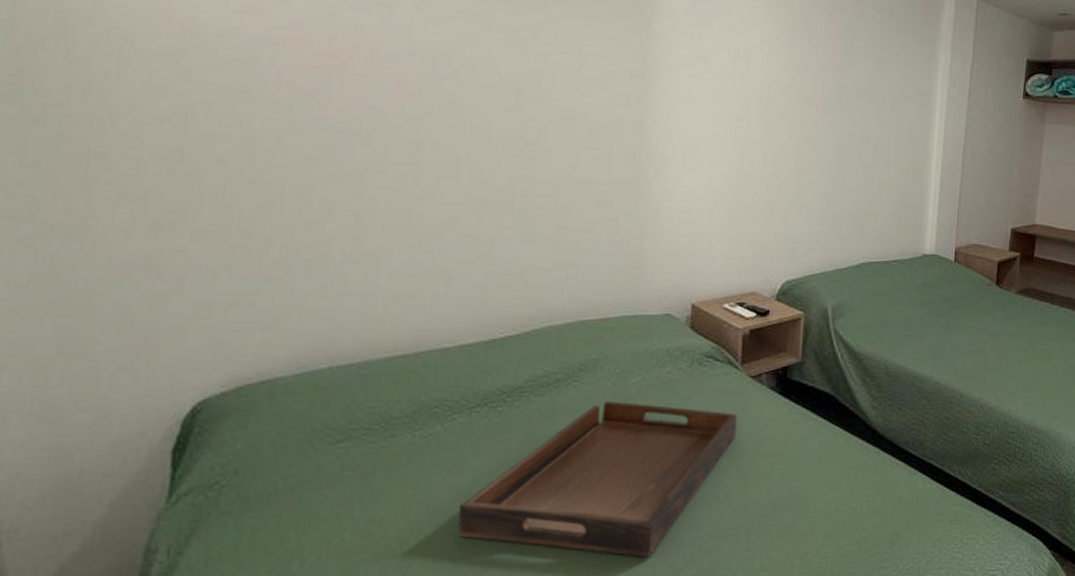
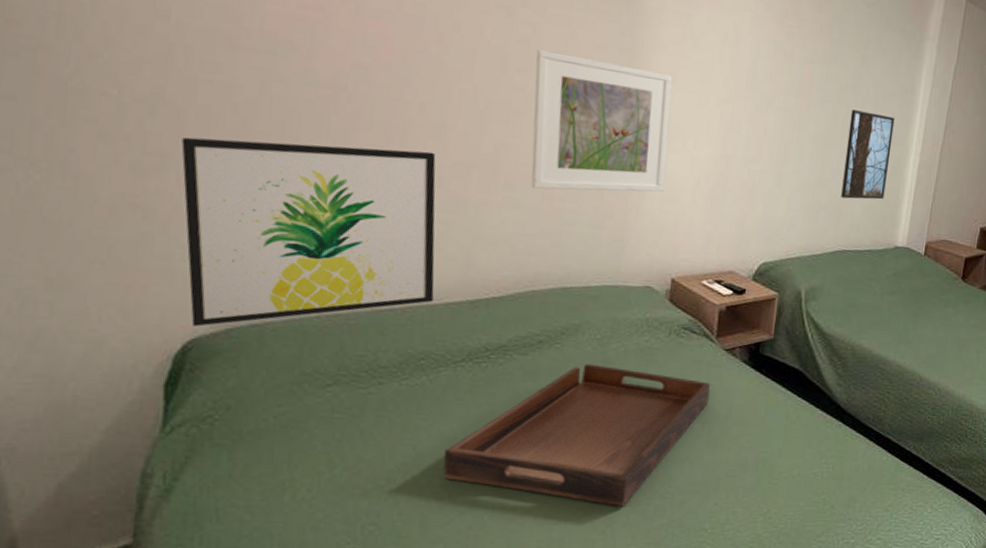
wall art: none [198,189,450,386] -> present [181,137,436,327]
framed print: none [545,80,685,221] -> present [531,49,672,193]
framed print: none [863,116,913,208] -> present [841,109,895,200]

